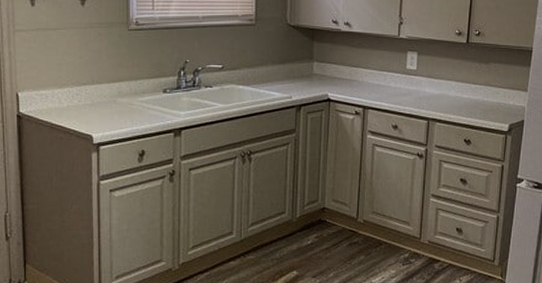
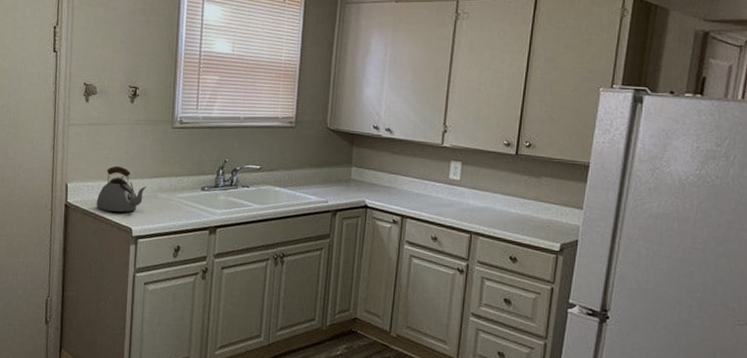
kettle: none [51,72,106,120] -> present [96,166,147,212]

